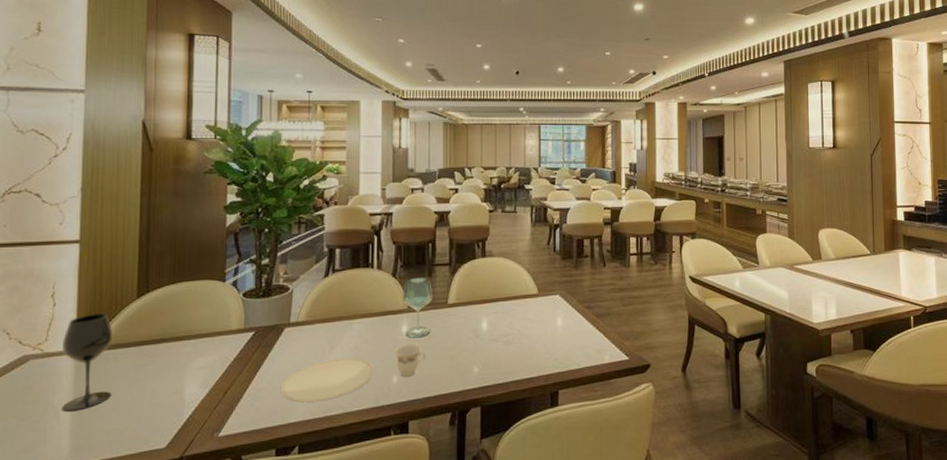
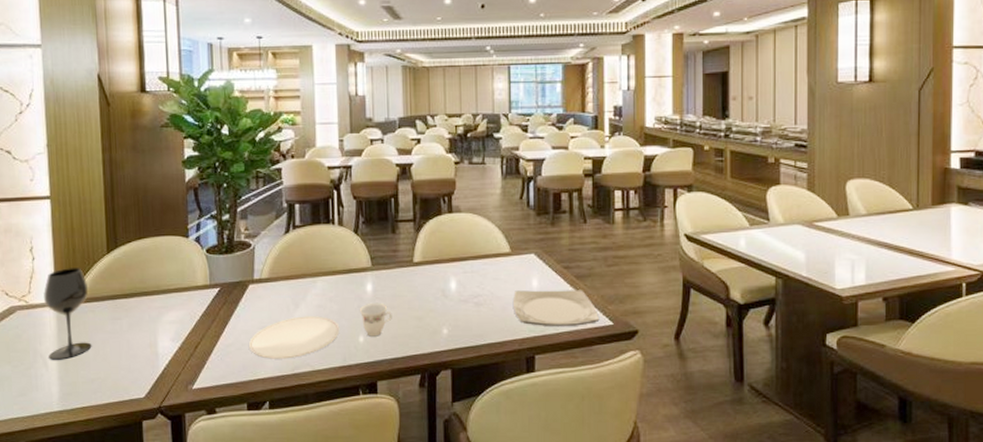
wine glass: present [402,277,434,338] -> none [365,233,398,297]
plate: none [540,328,617,363] -> present [513,290,600,326]

